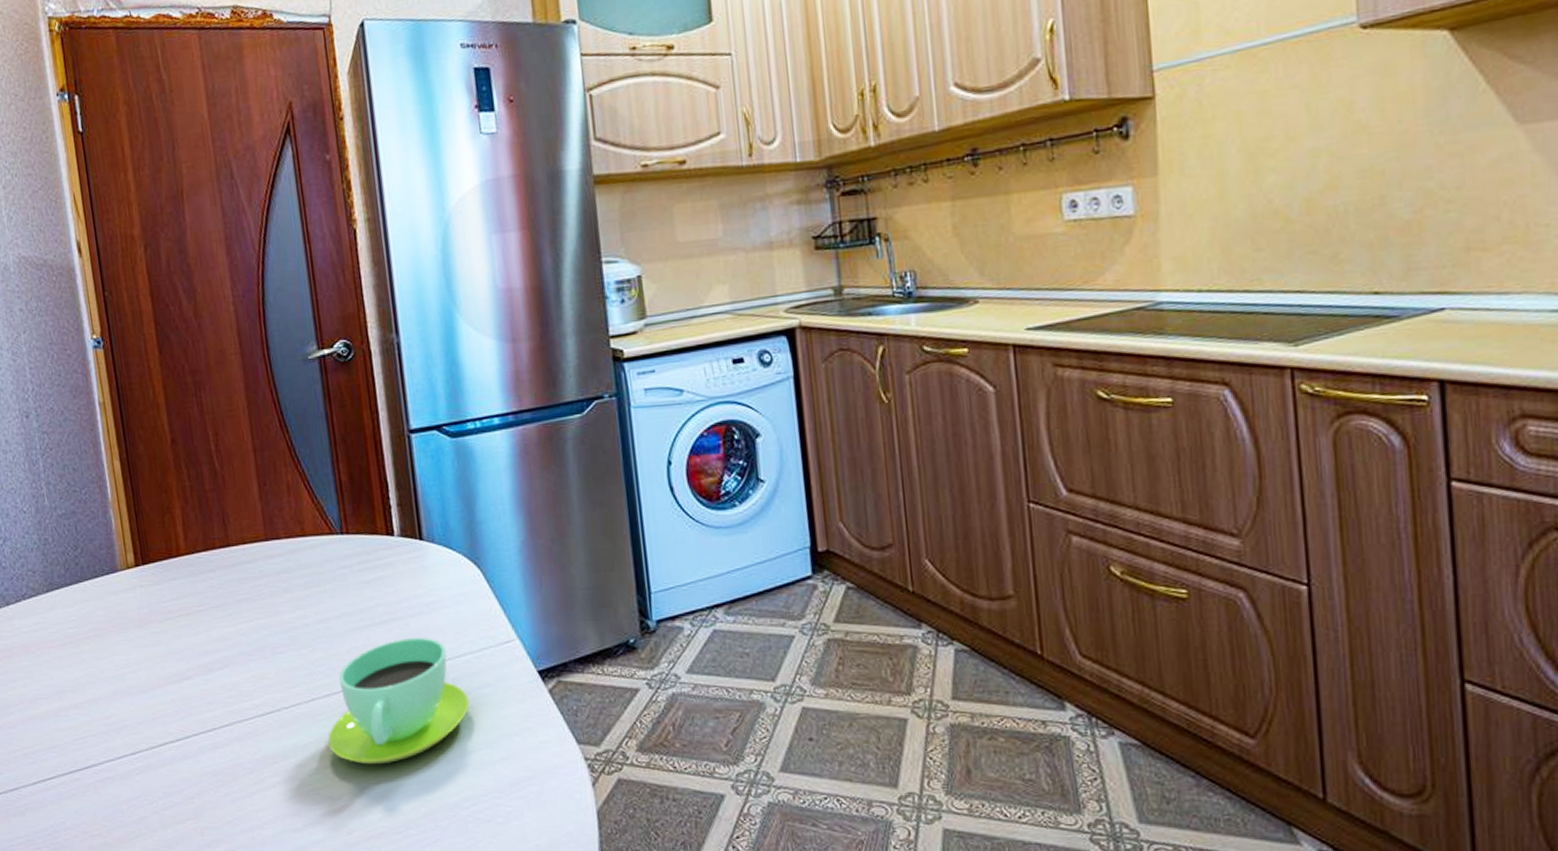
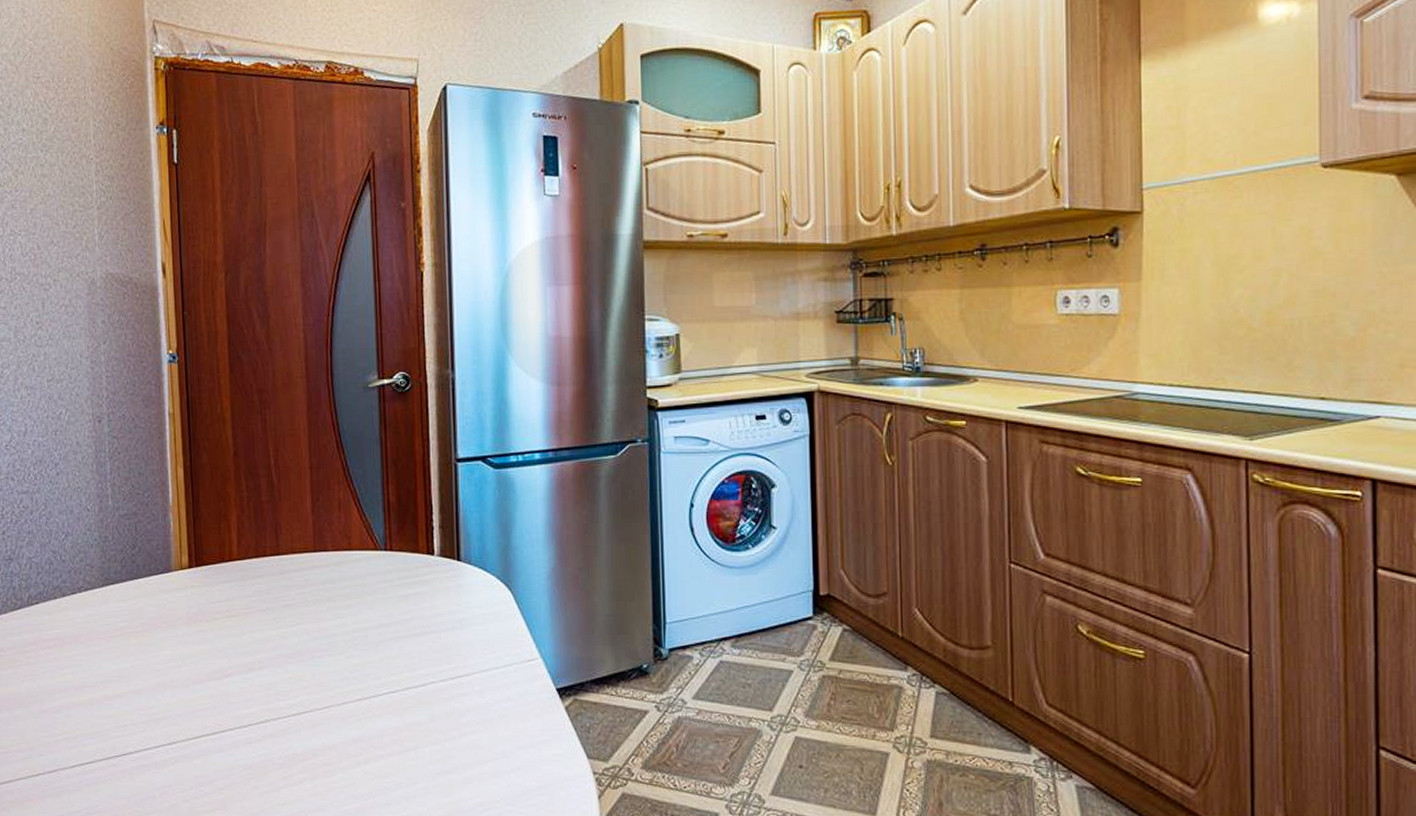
cup: present [327,637,470,765] -> none [355,650,491,768]

